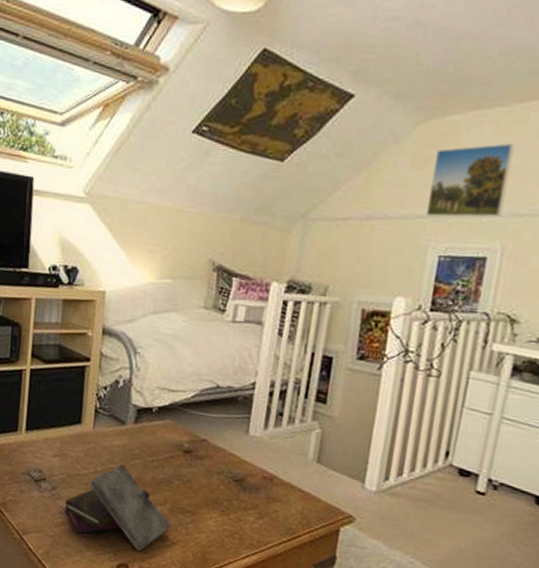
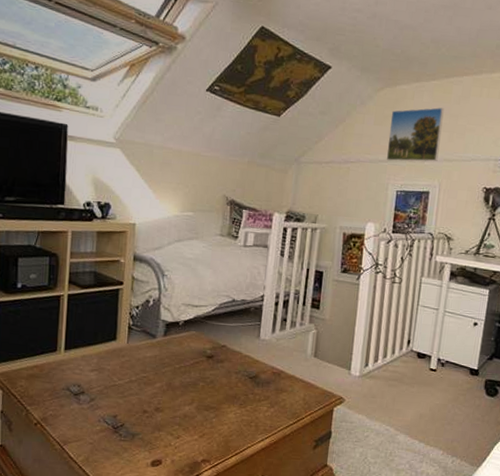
book: present [65,464,171,552] -> none [103,372,198,447]

